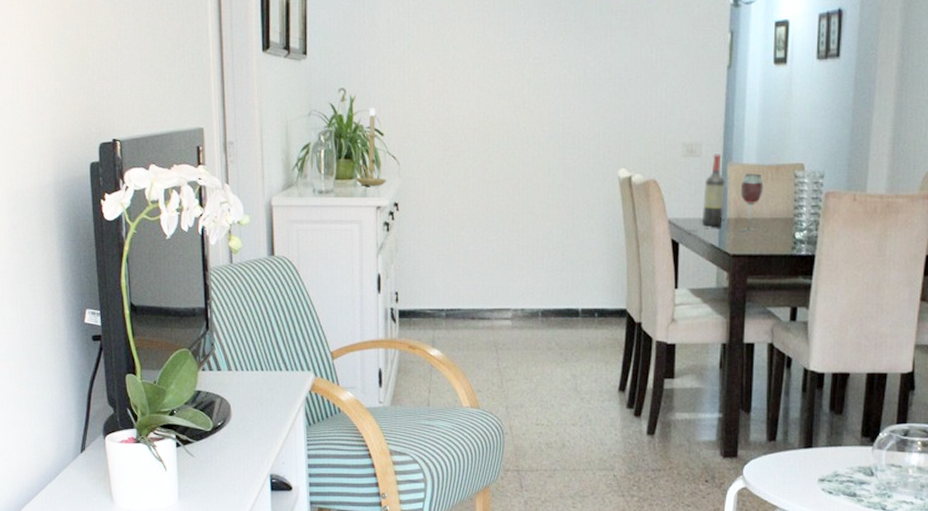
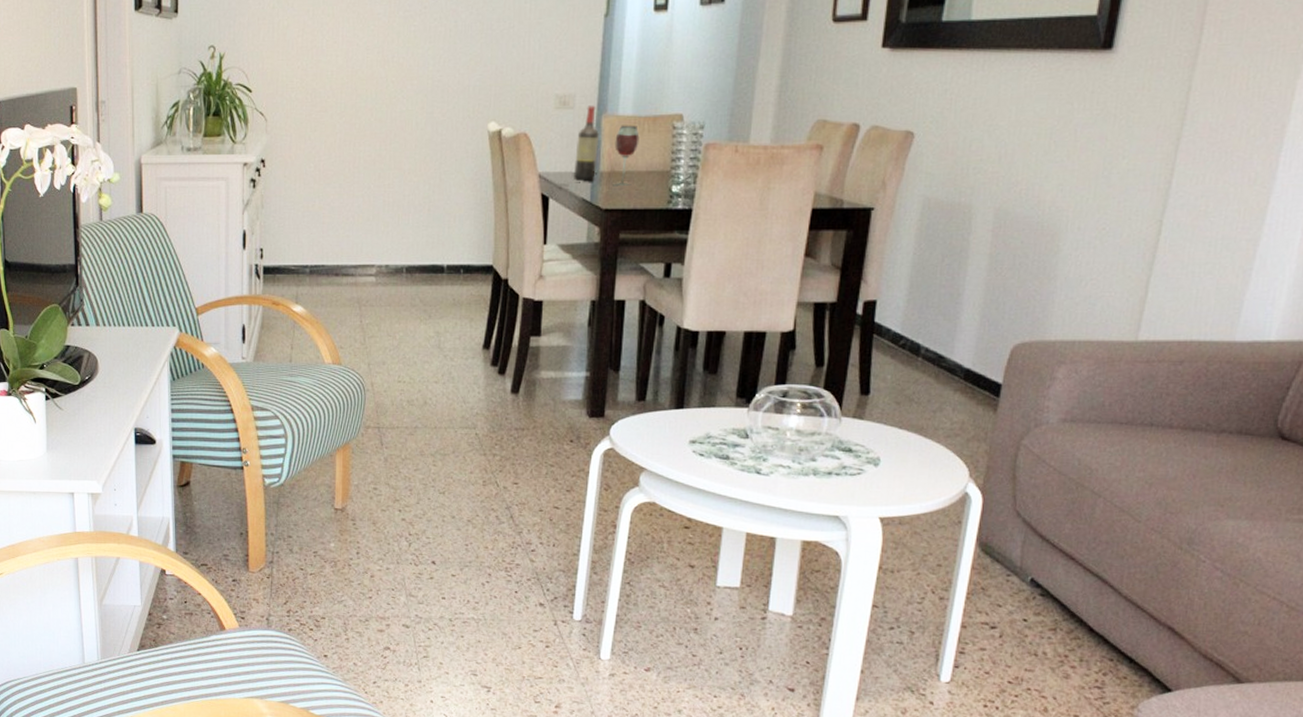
candle holder: present [355,108,387,187] -> none [223,65,255,144]

